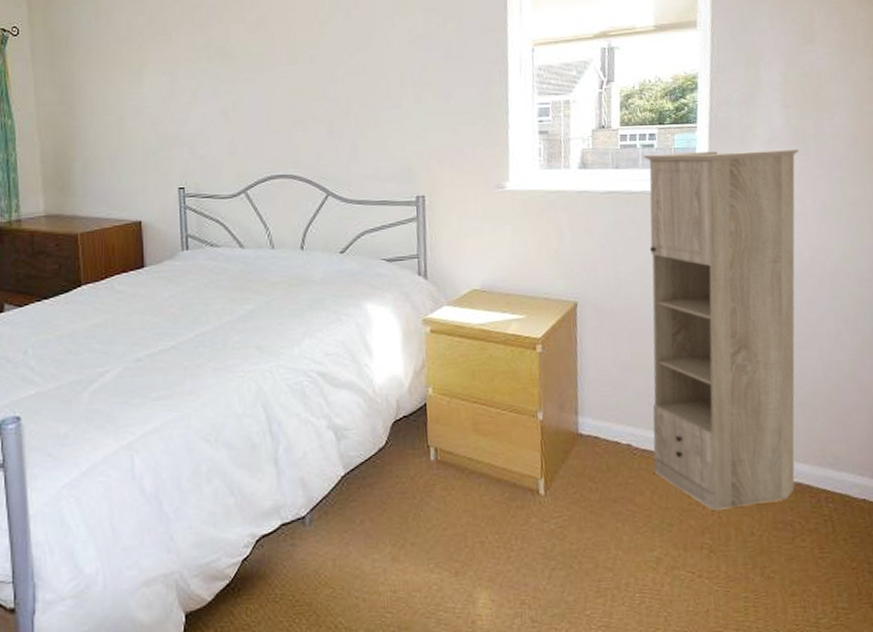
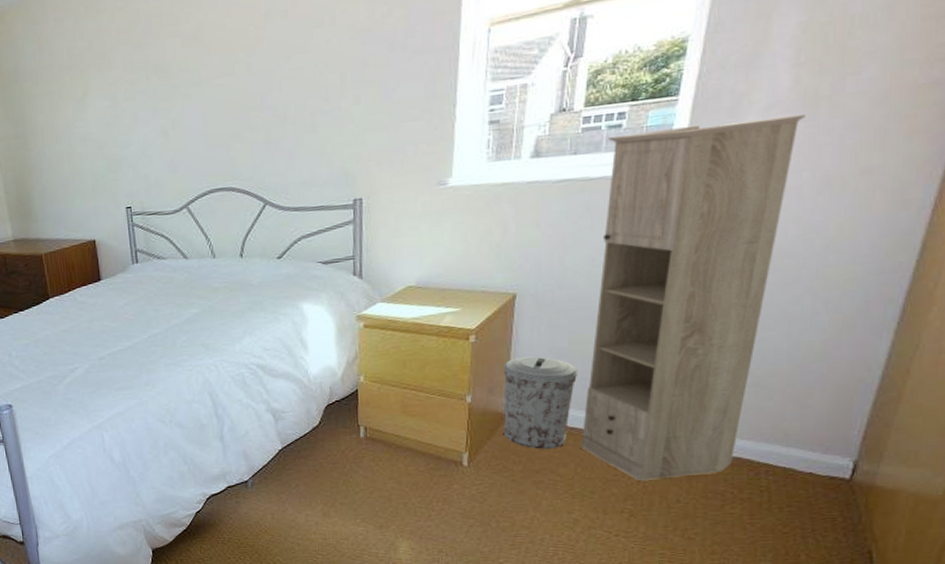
trash can: none [571,369,643,474] -> present [503,356,578,449]

